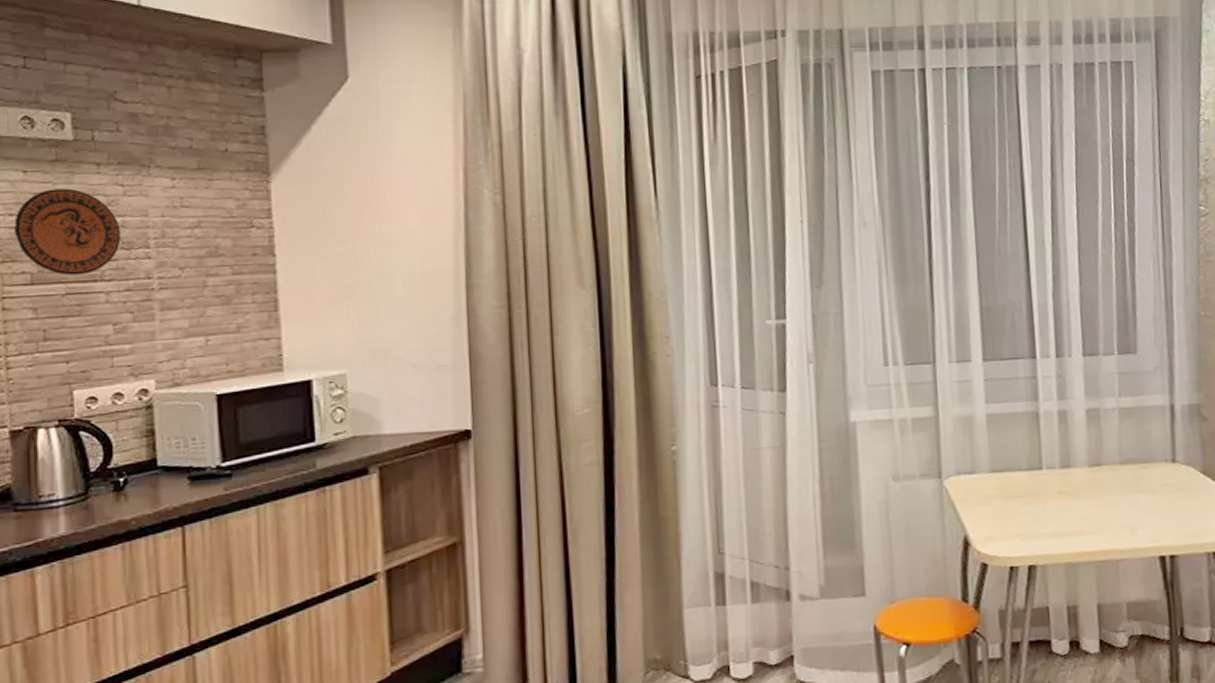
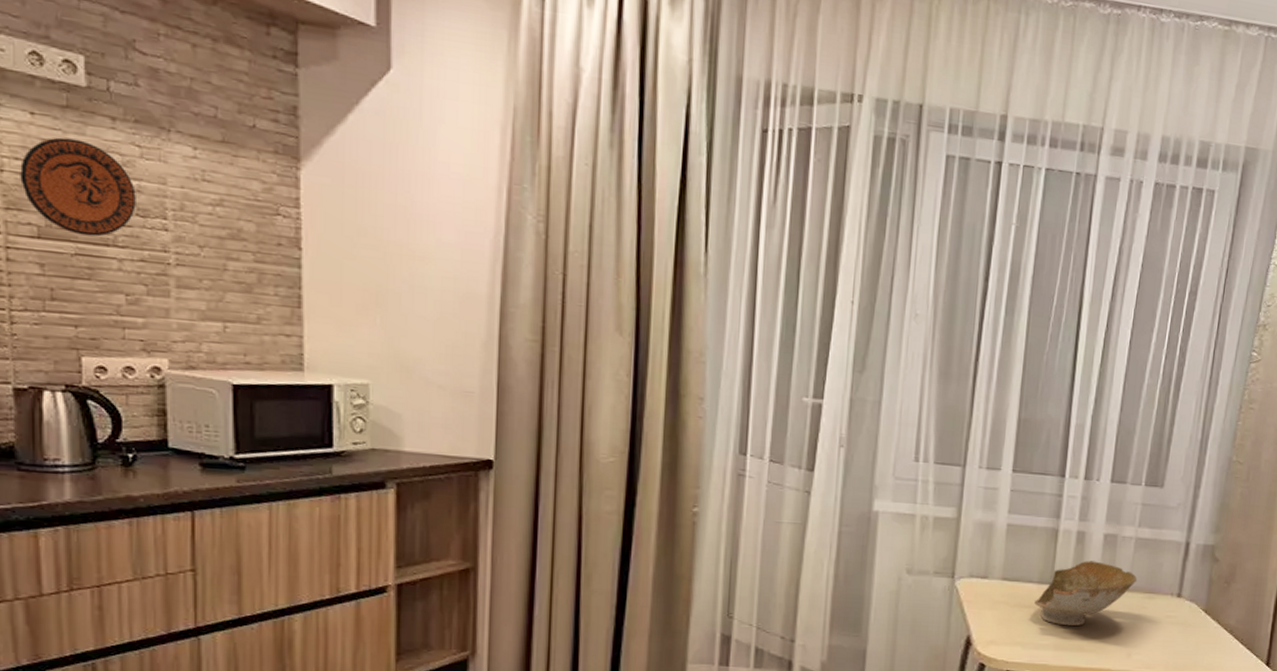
bowl: none [1027,438,1128,511] -> present [1034,560,1138,627]

